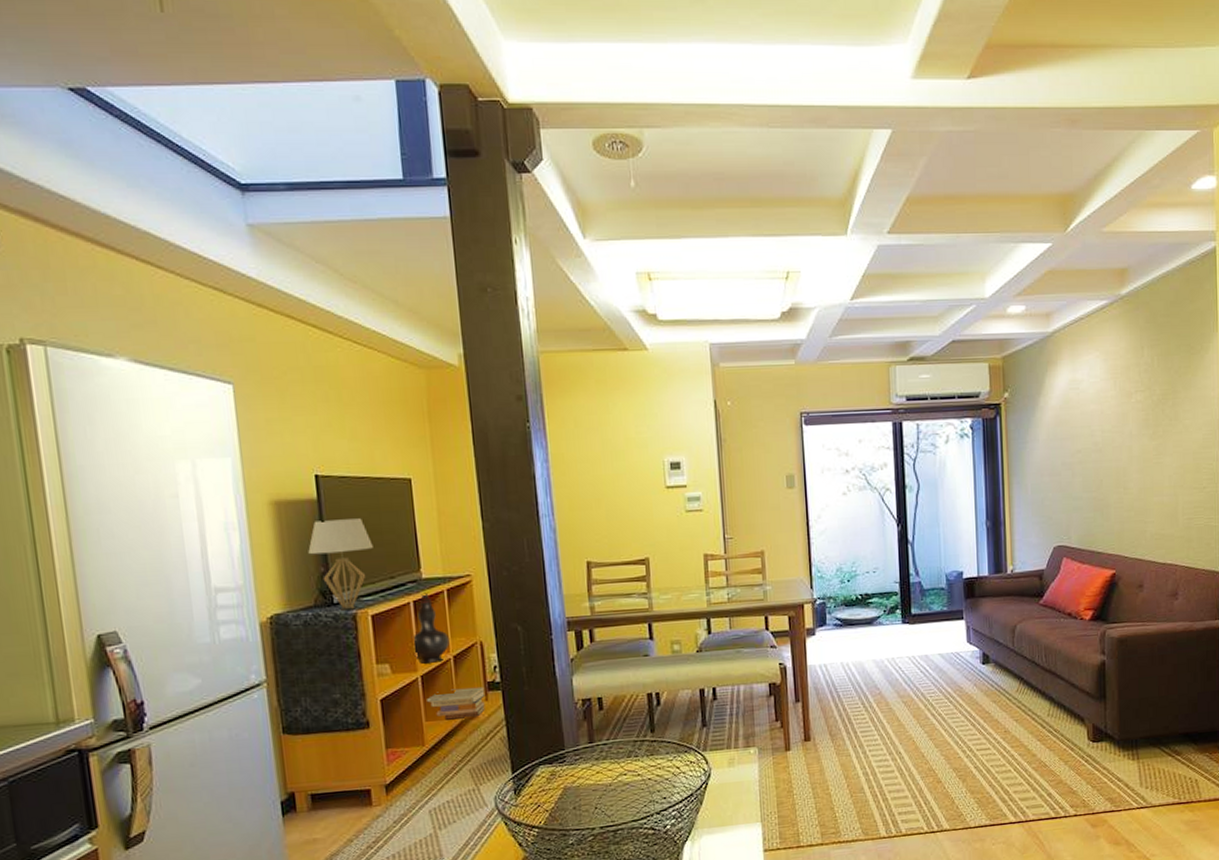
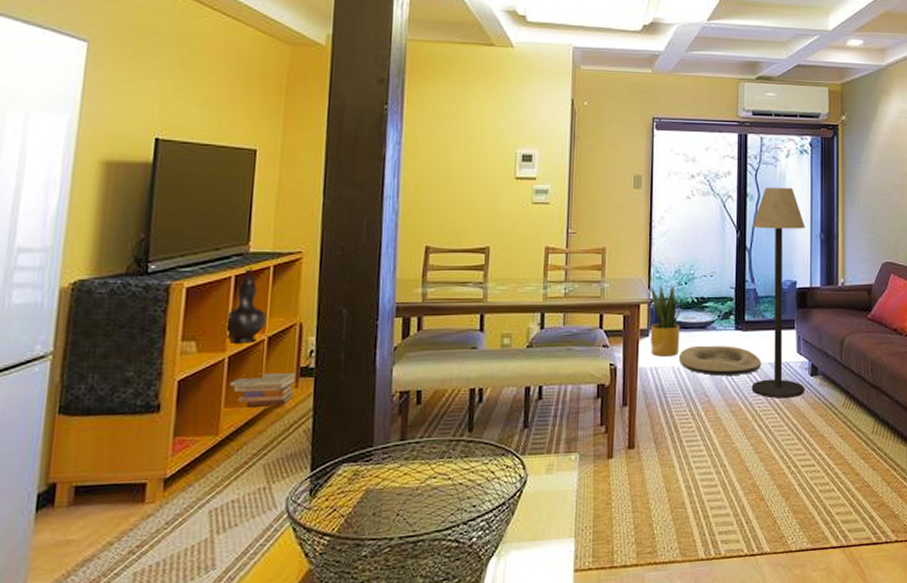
table lamp: present [308,518,373,612] -> none [131,185,203,282]
planter: none [813,583,848,654] -> present [651,284,683,357]
dog bed: none [846,639,932,669] -> present [678,345,762,376]
floor lamp: none [913,476,977,688] -> present [751,188,805,398]

